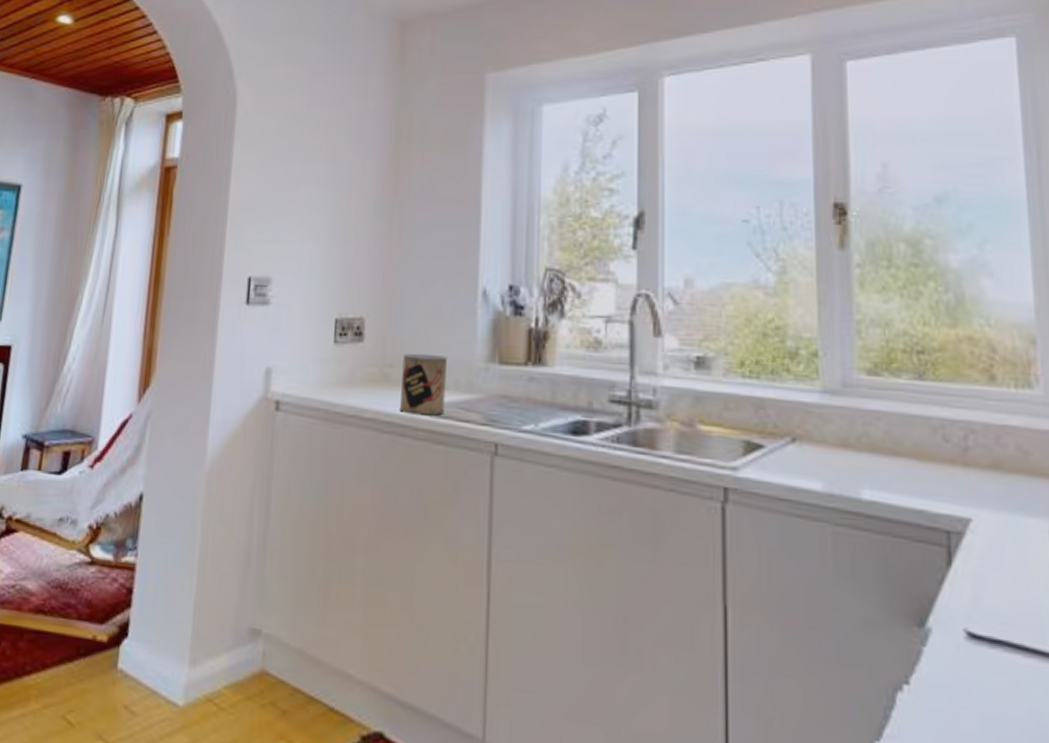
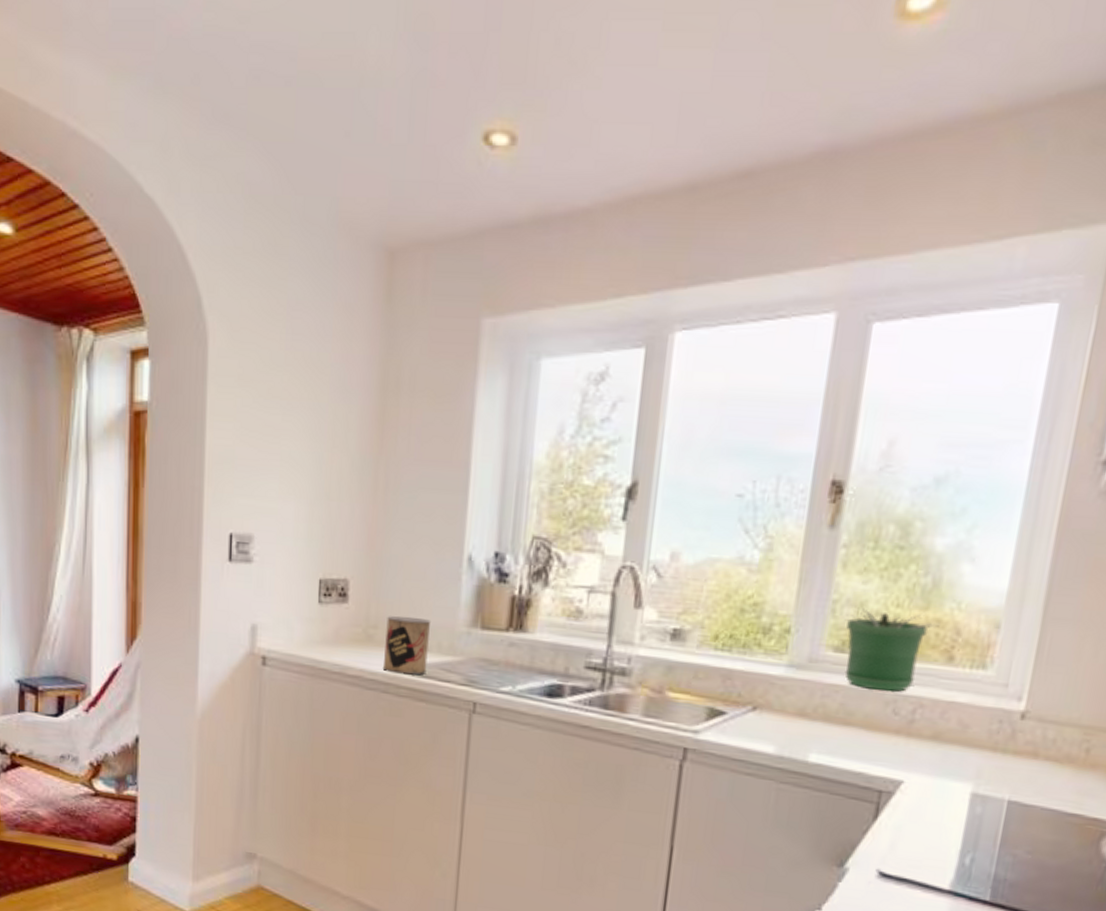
planter: none [873,328,973,417] -> present [844,608,940,692]

